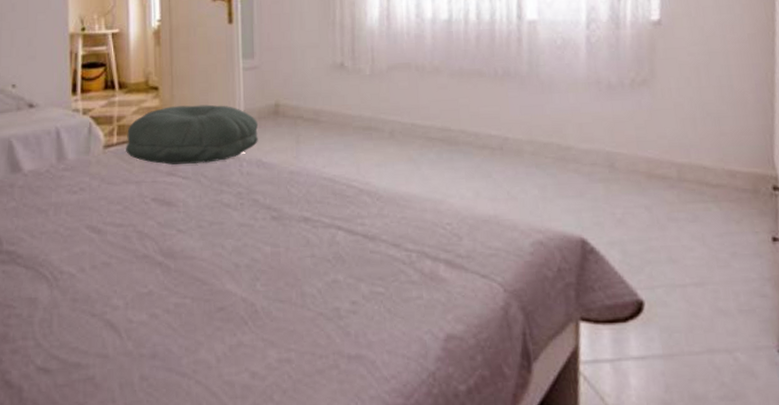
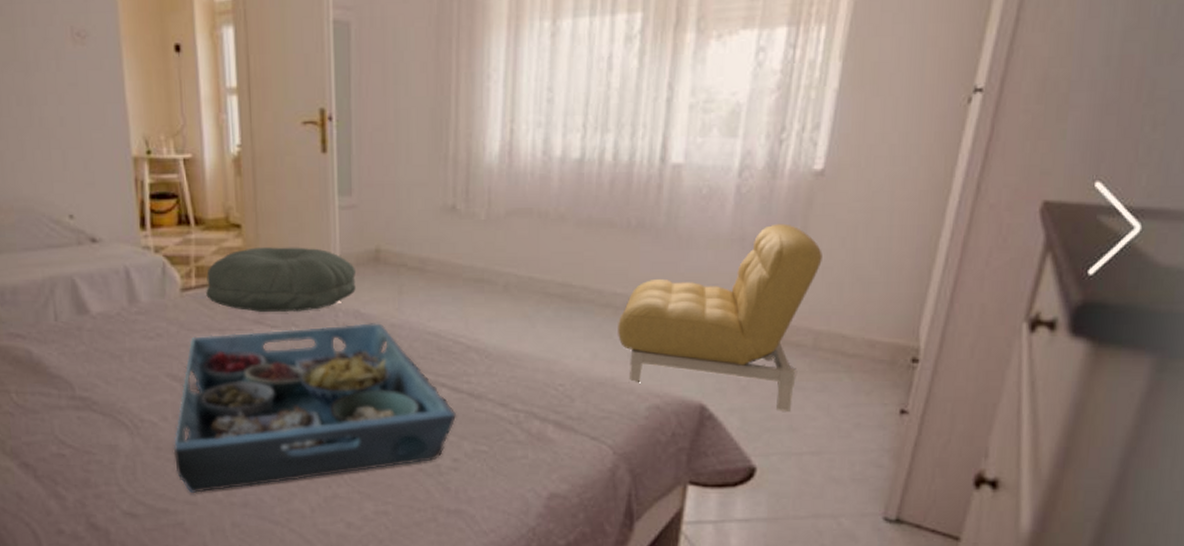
serving tray: none [88,171,354,345] -> present [173,323,457,493]
armchair: none [495,67,673,244] -> present [618,223,822,413]

